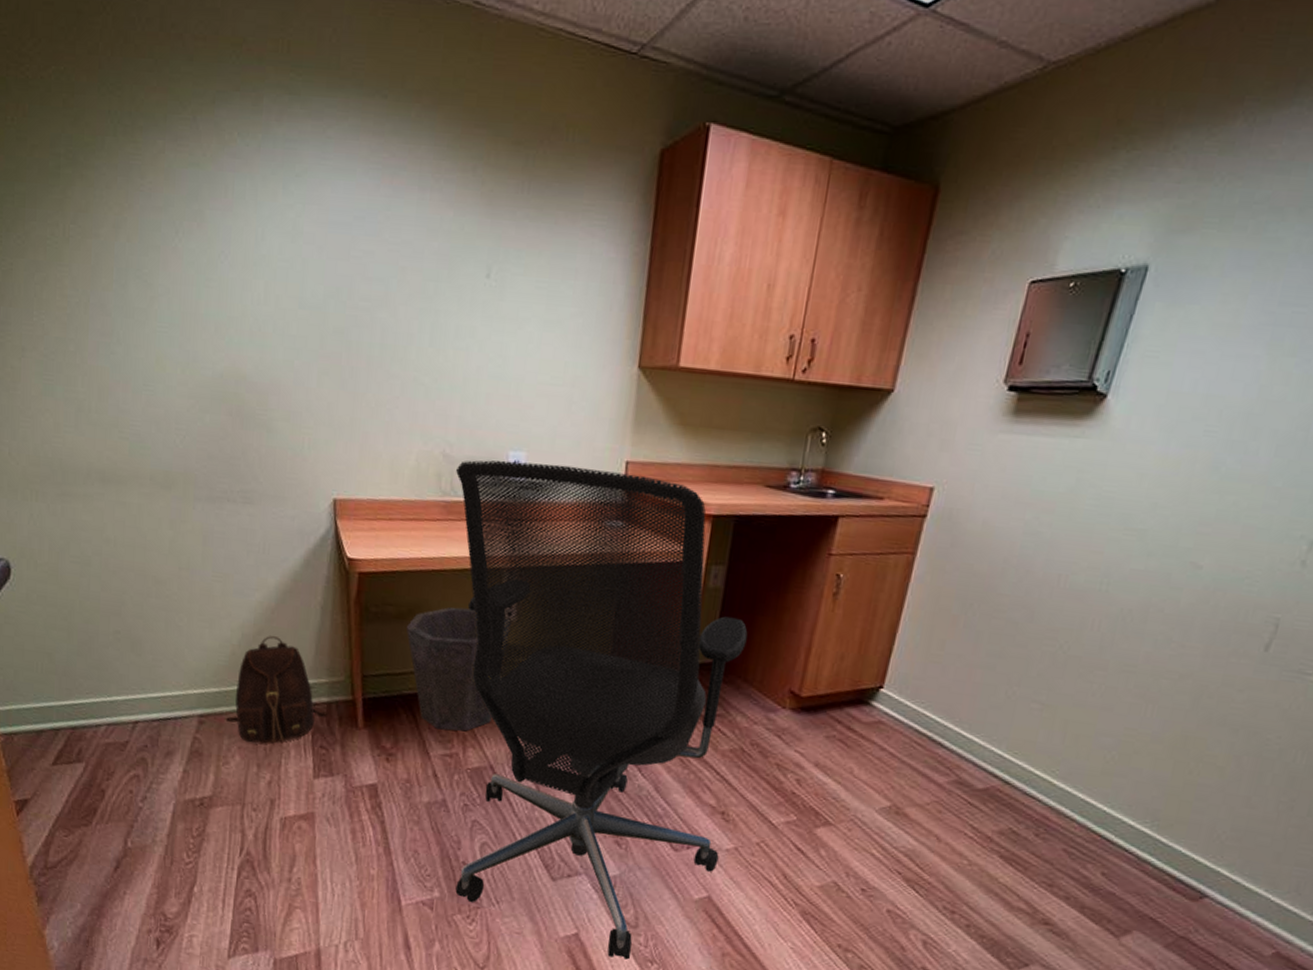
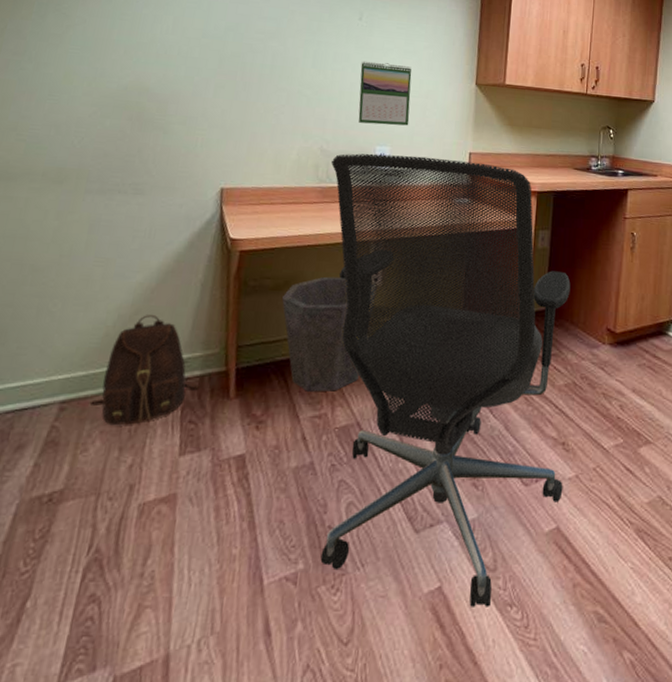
calendar: none [486,336,555,425] -> present [358,61,412,126]

